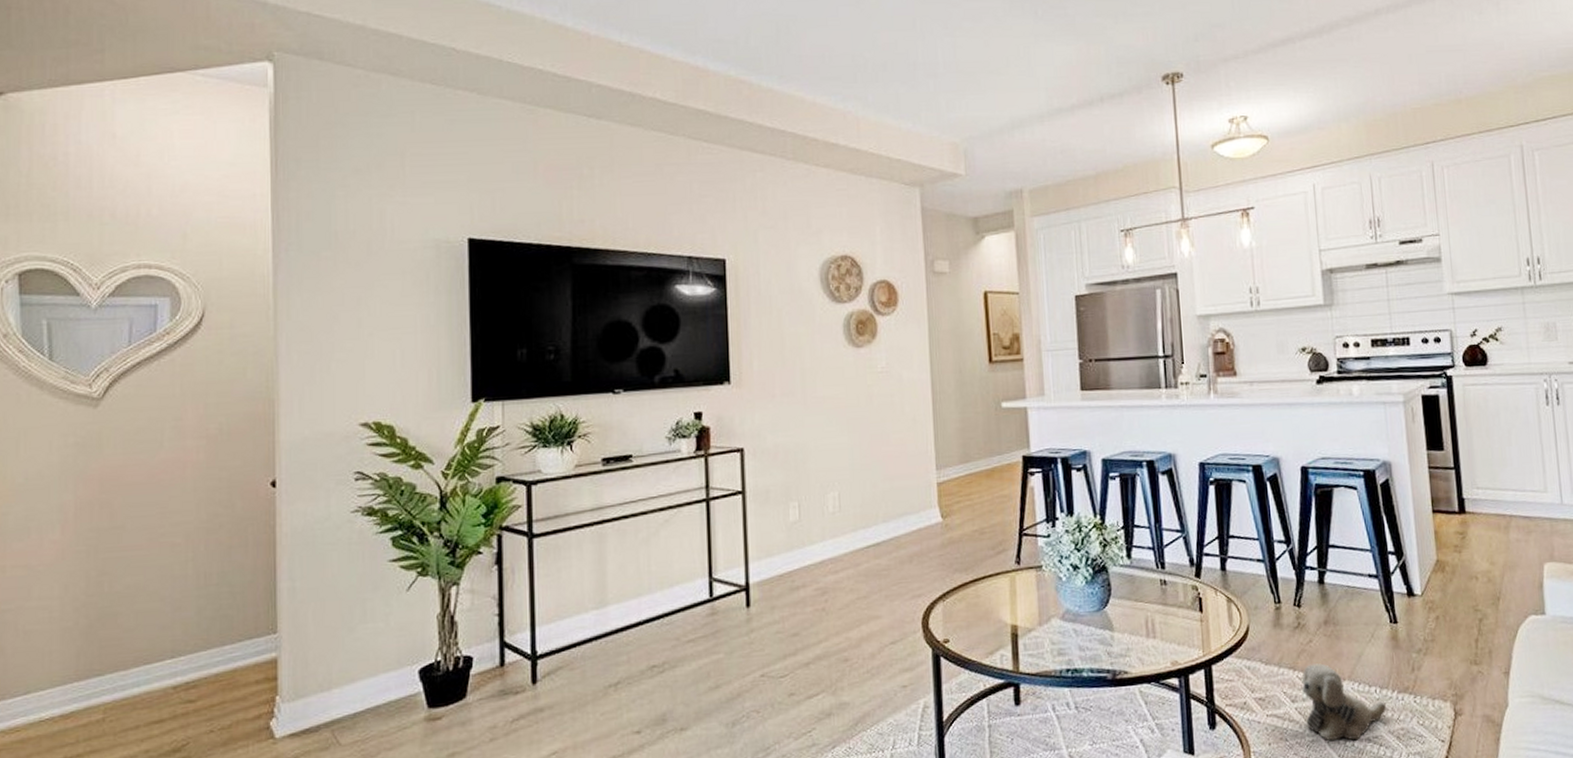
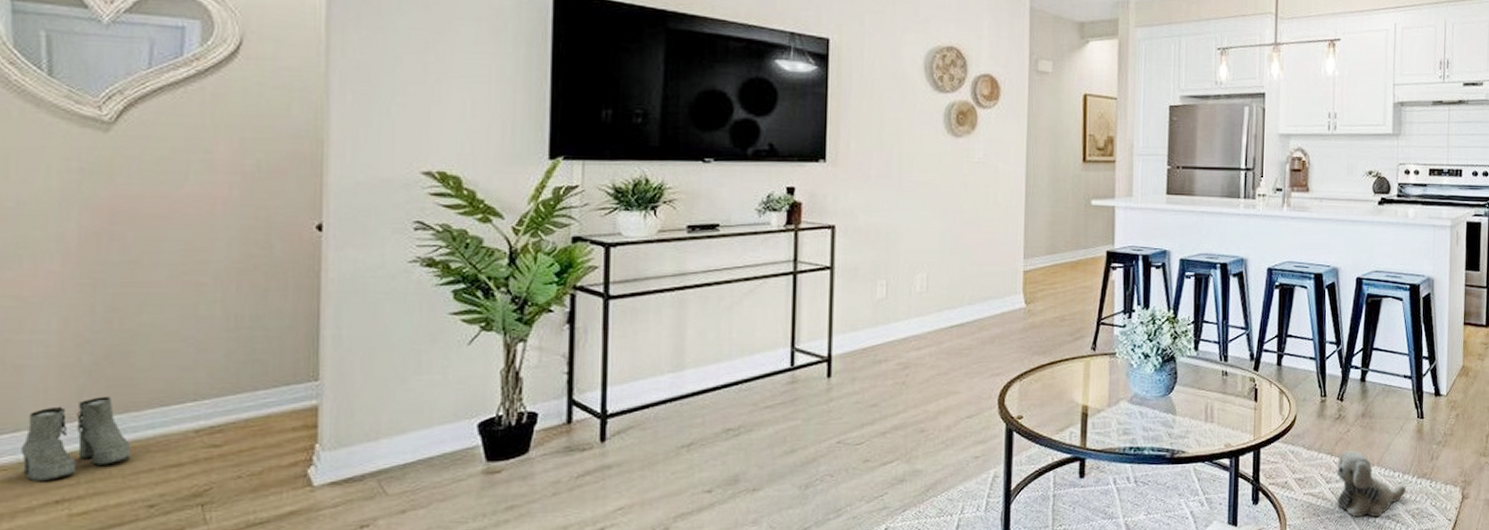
boots: none [31,657,121,742] -> present [21,396,131,482]

